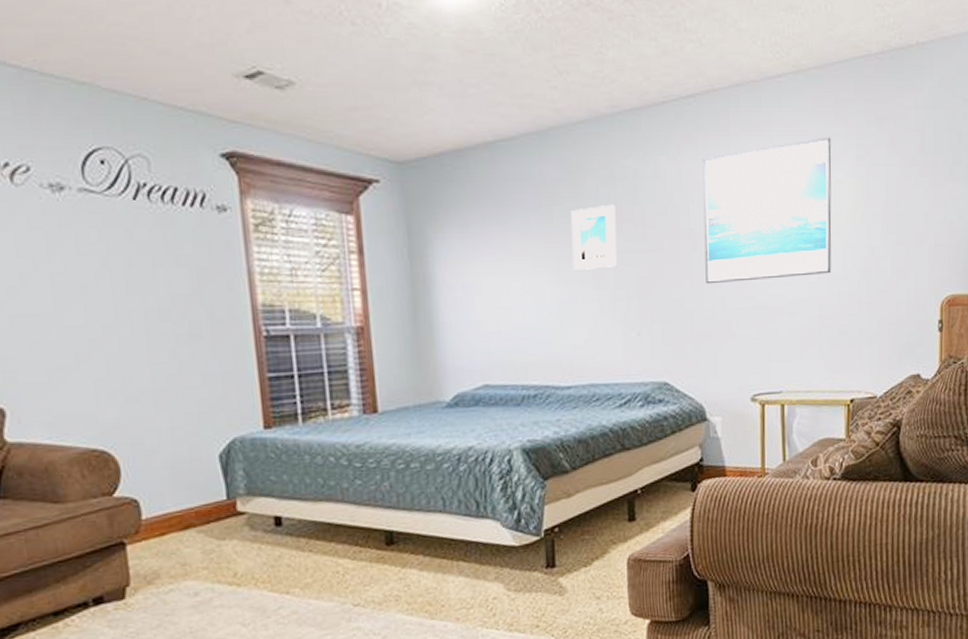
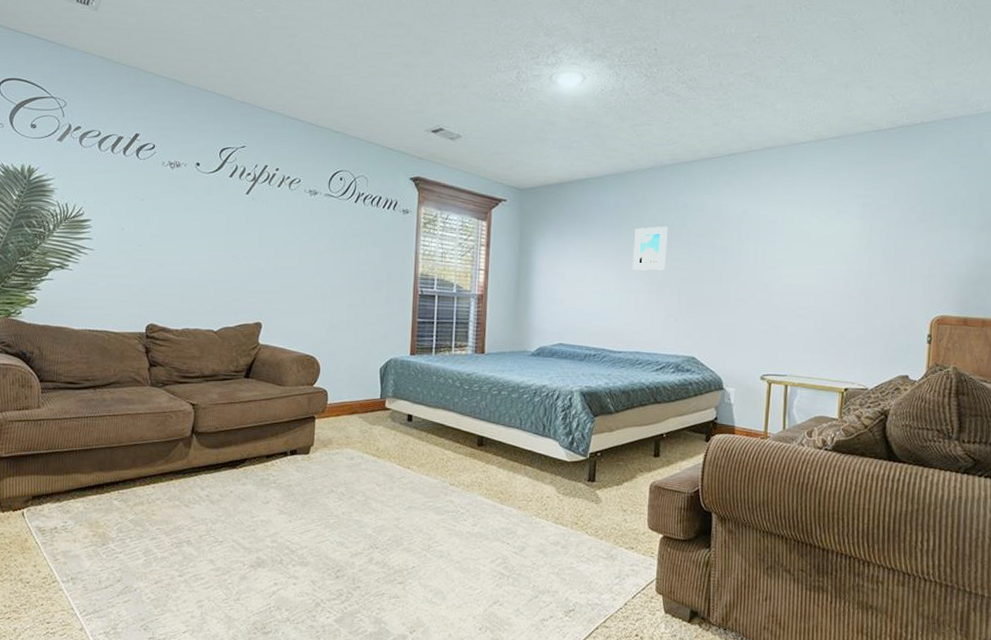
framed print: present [703,136,832,284] -> none [732,188,843,290]

